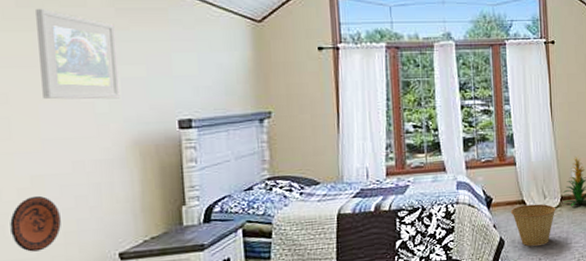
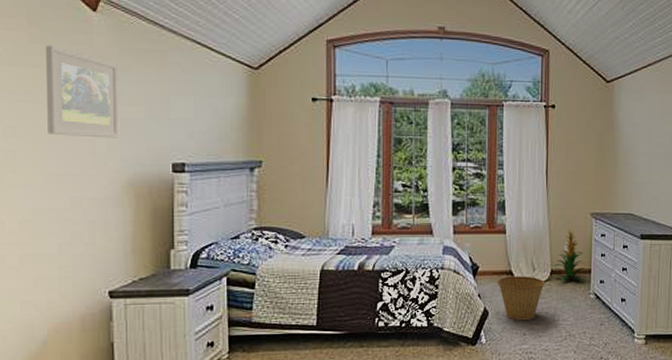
decorative plate: present [10,195,61,252] -> none [11,228,57,283]

